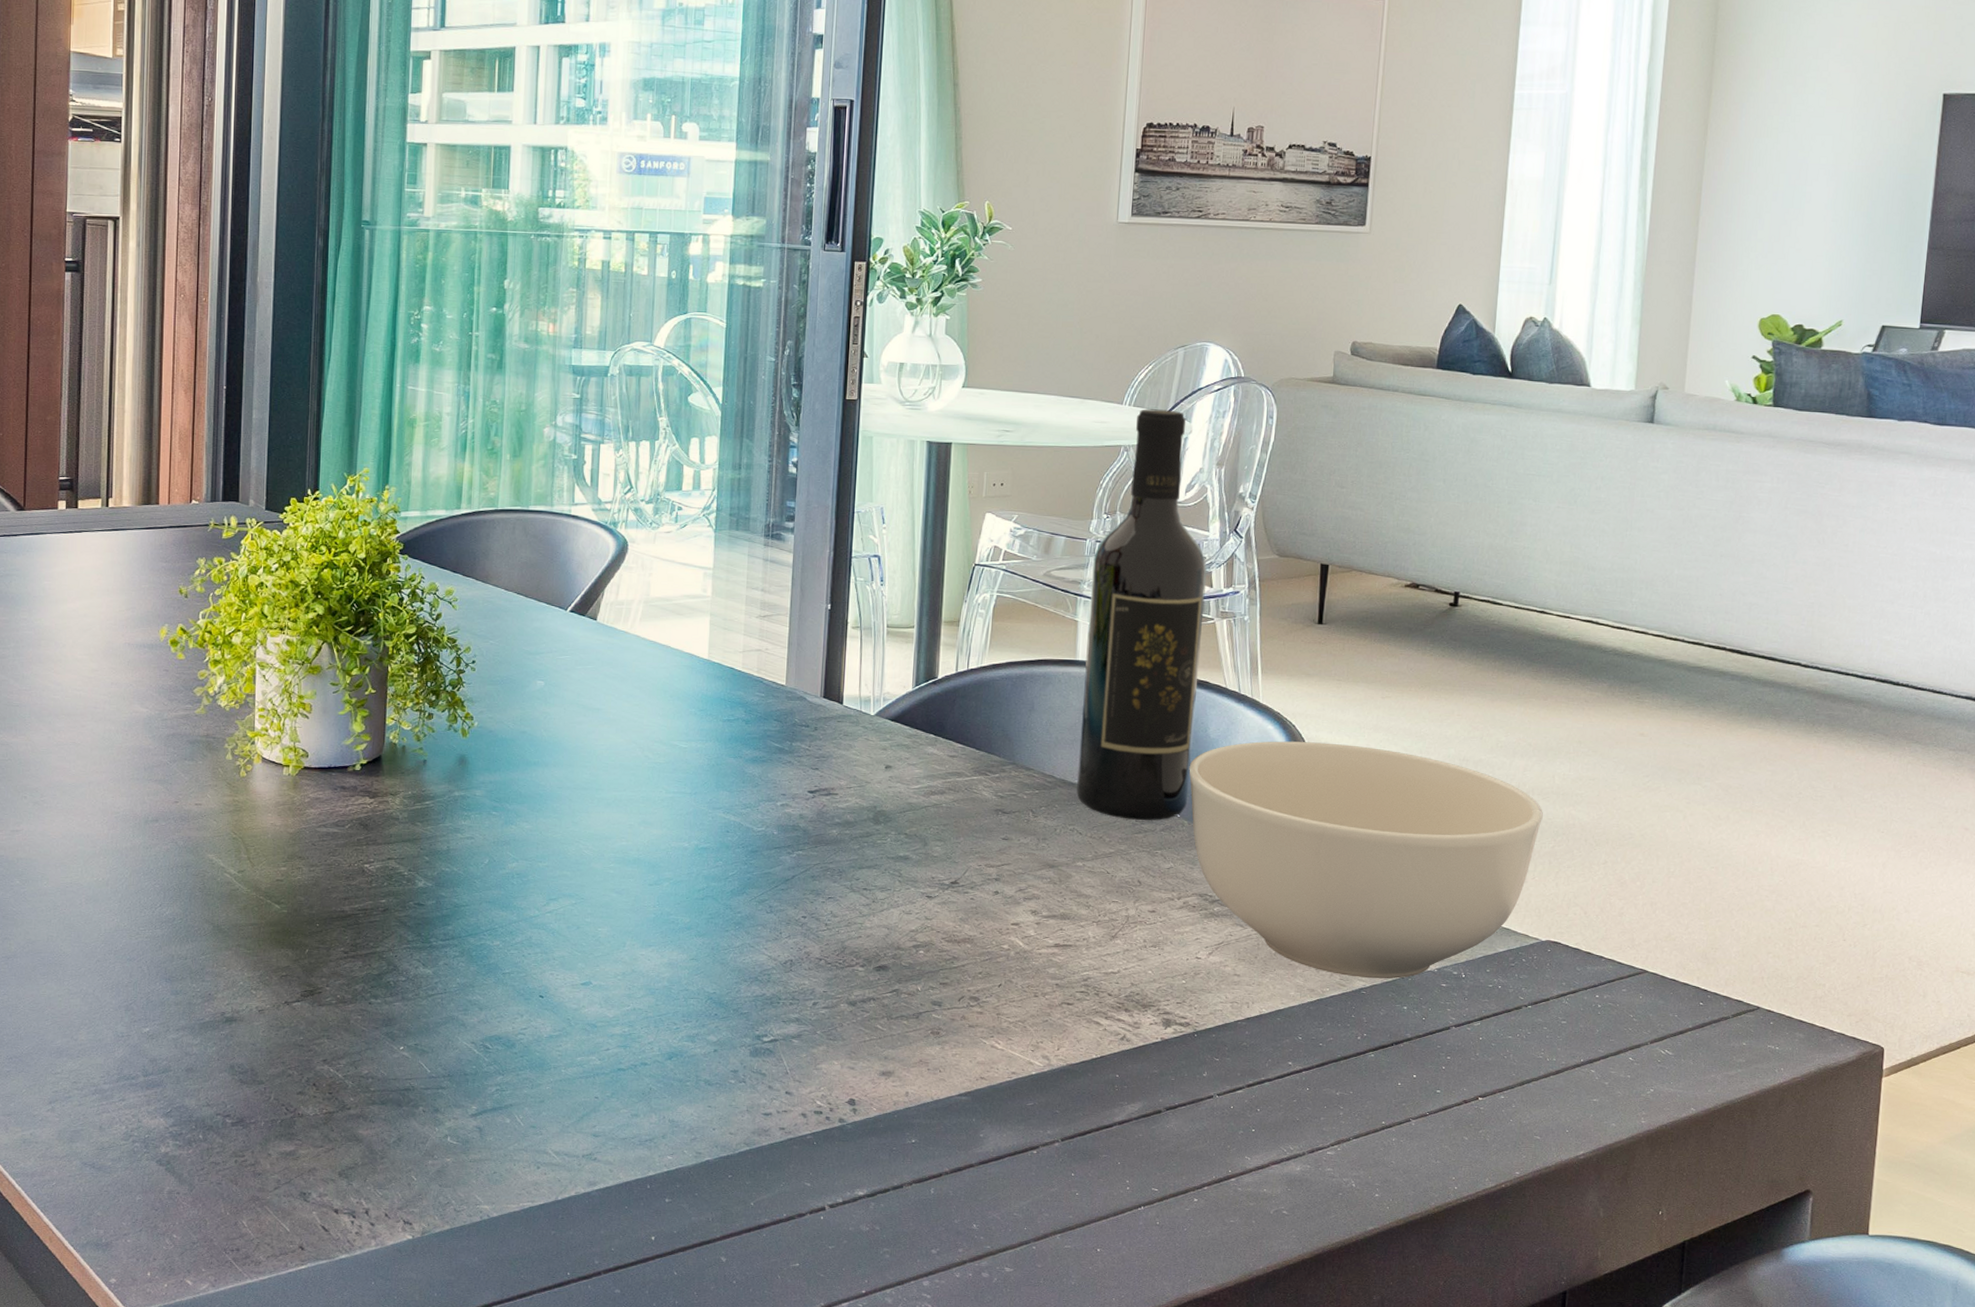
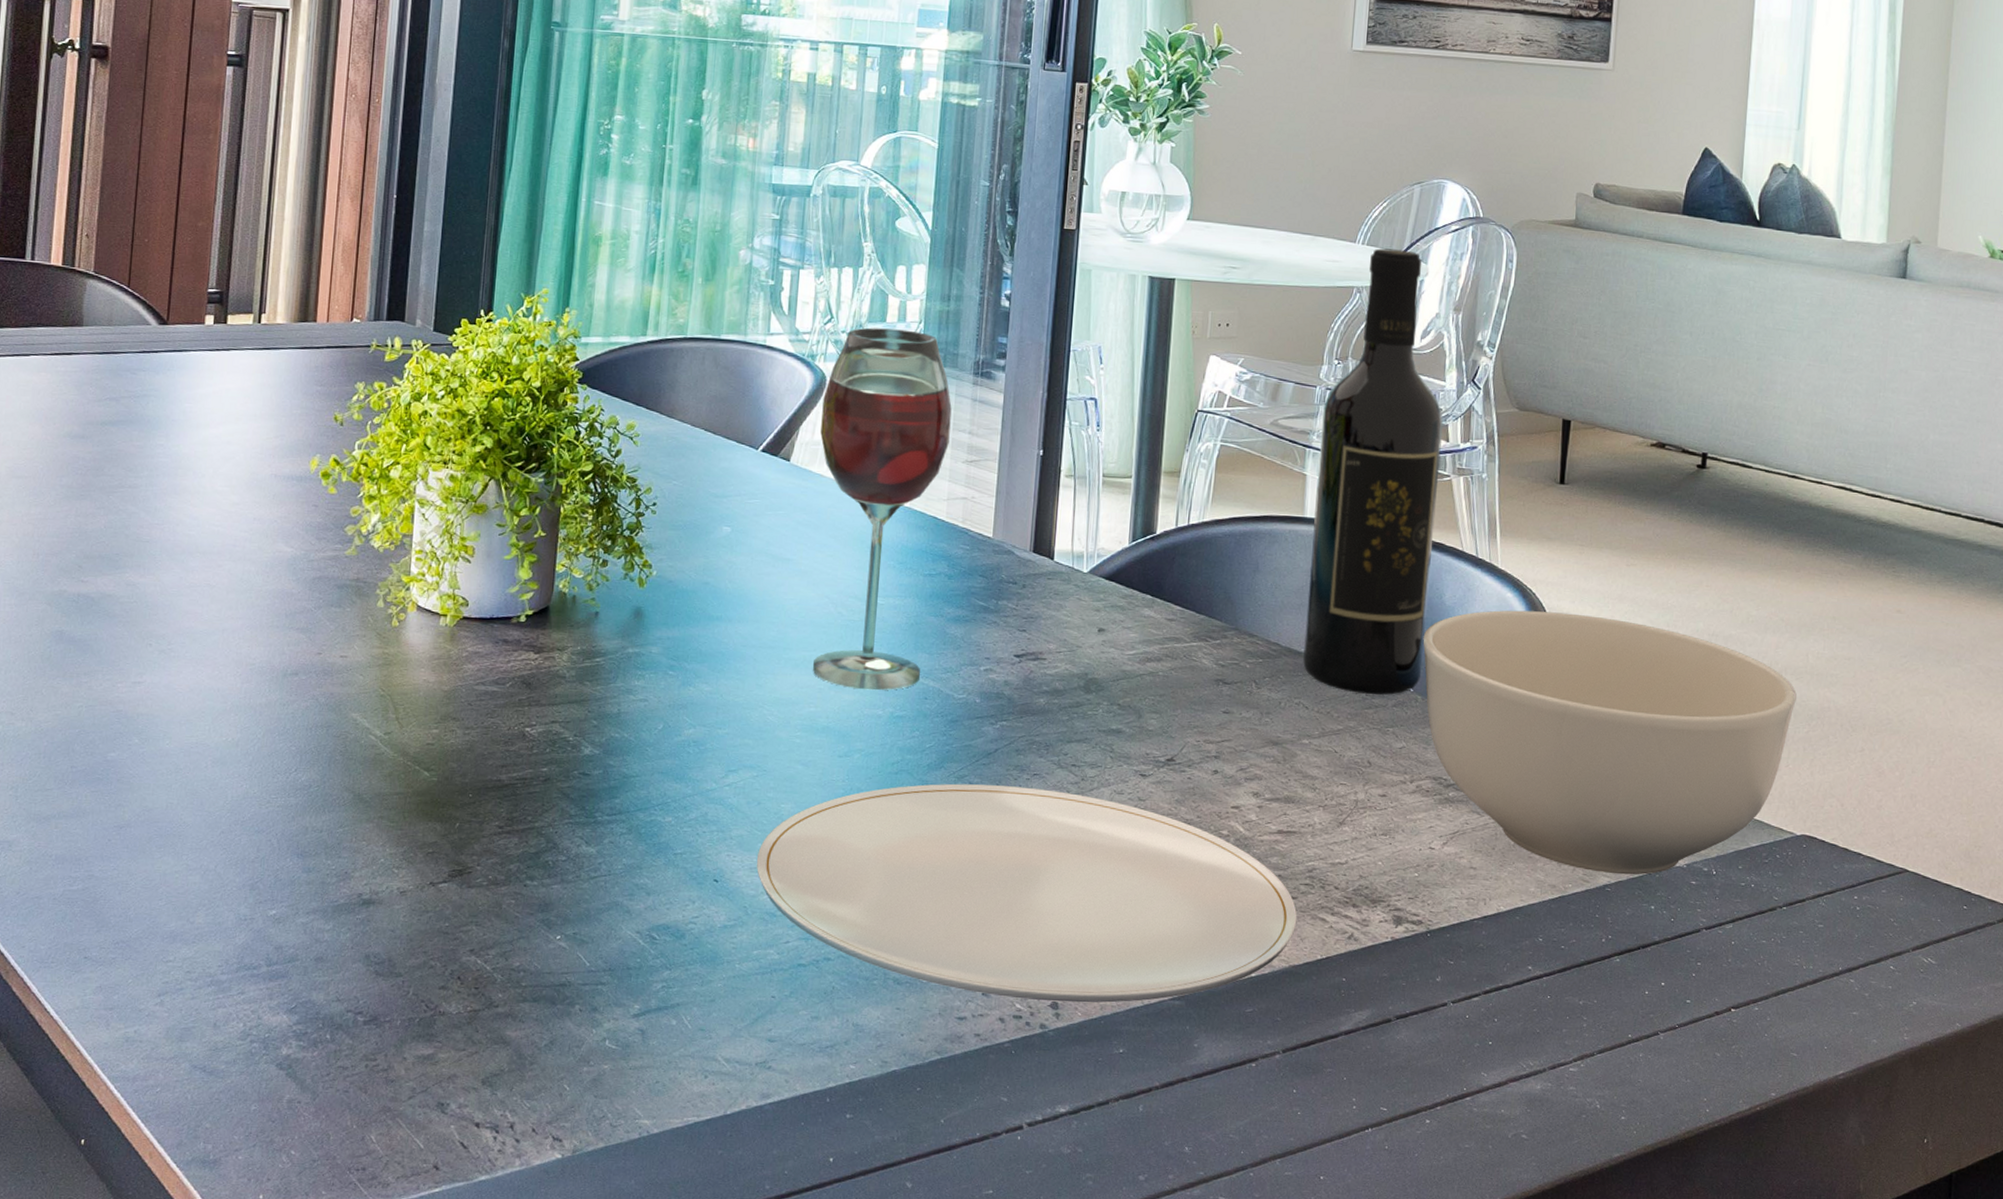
plate: none [577,907,1074,1100] -> present [756,783,1297,1003]
wineglass: none [623,496,745,826] -> present [812,327,952,691]

